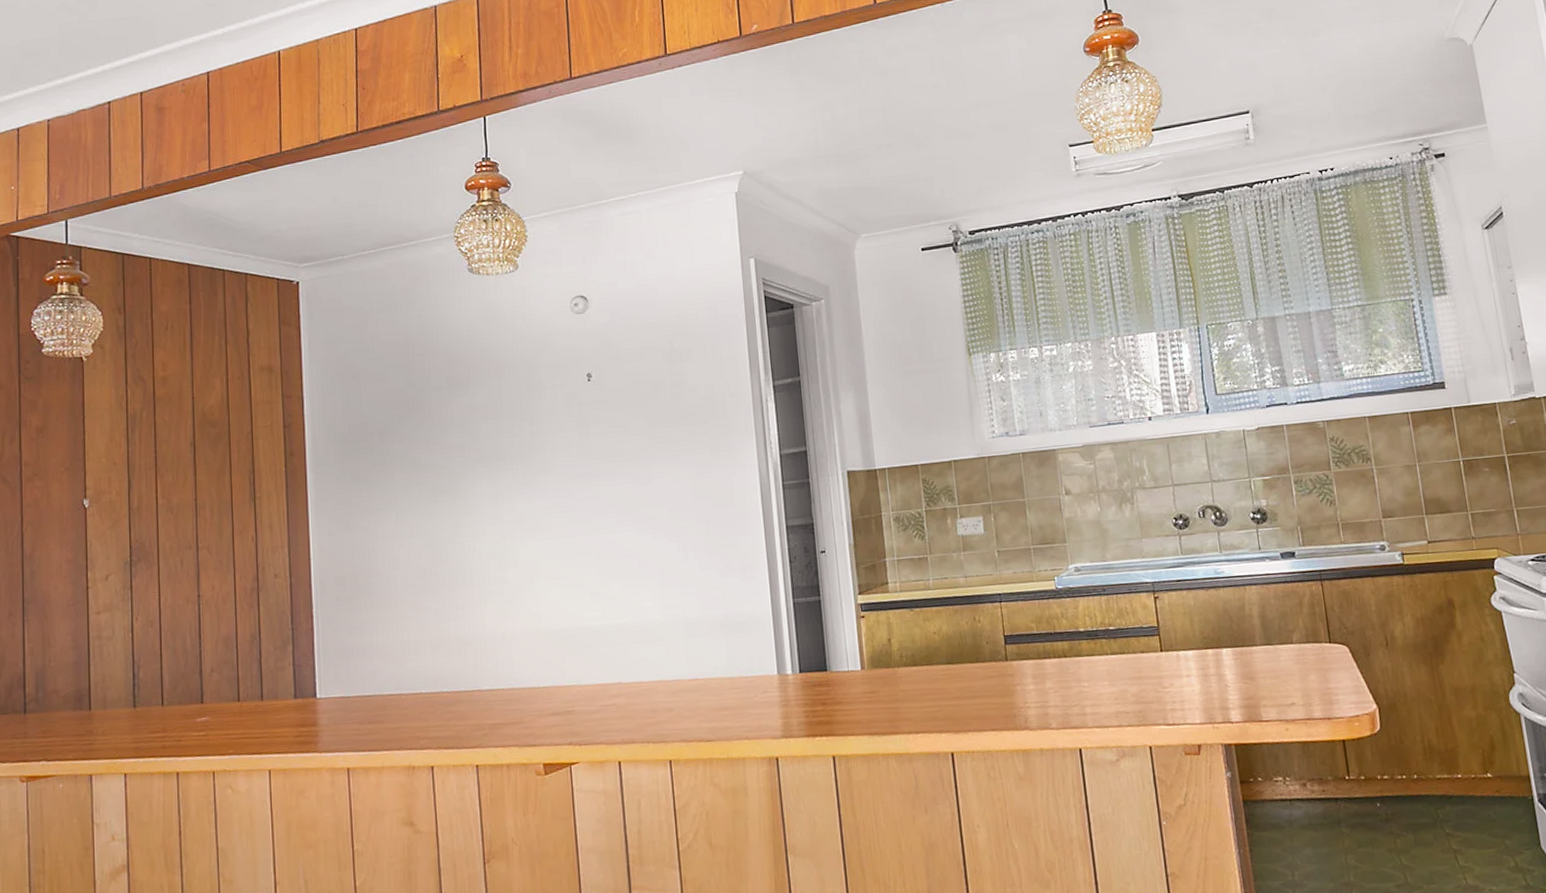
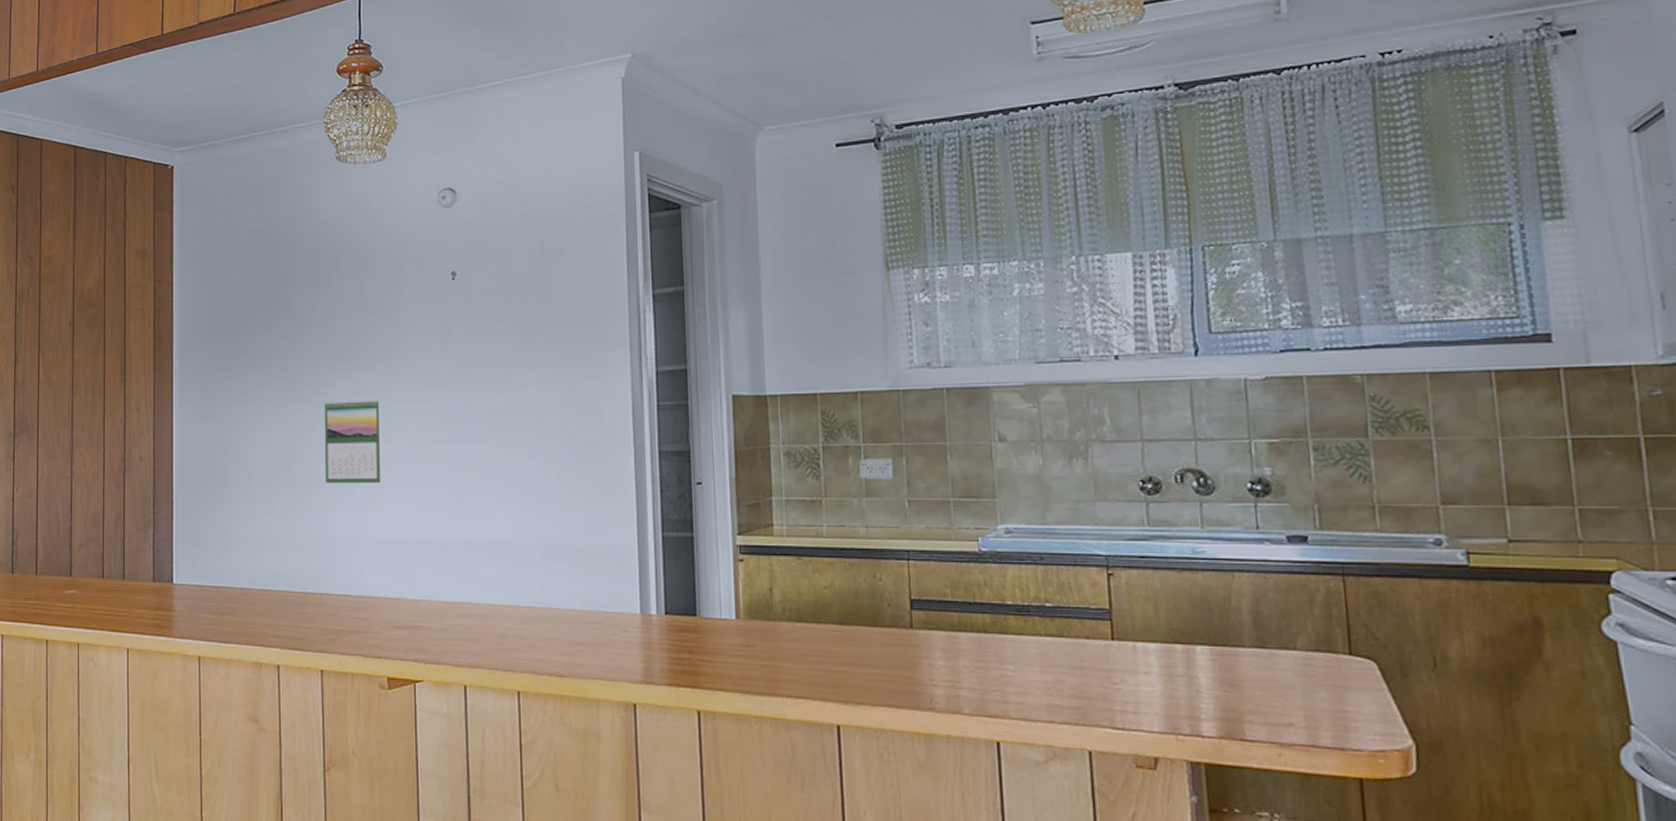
calendar: none [467,497,529,583] -> present [324,398,383,484]

